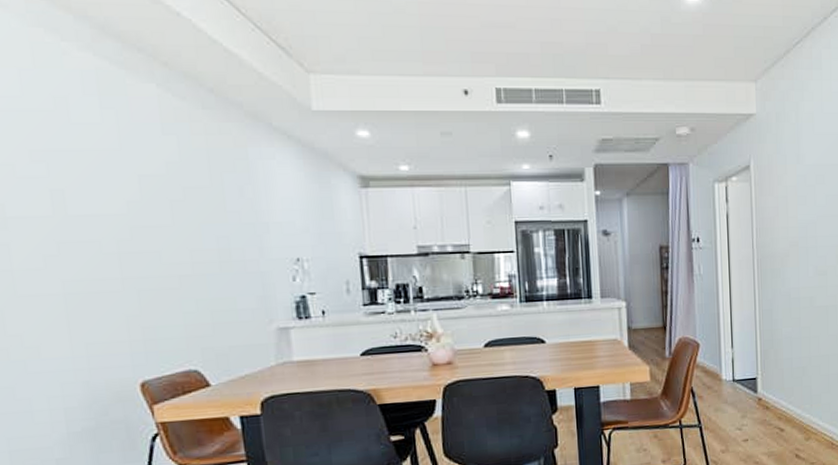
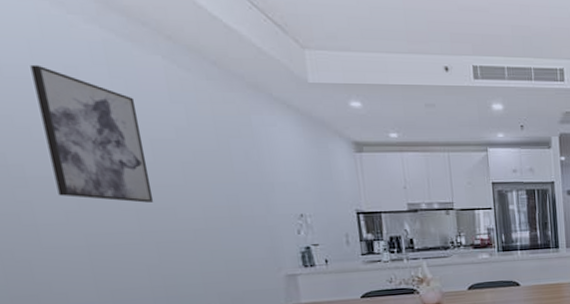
wall art: none [19,96,139,246] -> present [30,64,154,203]

